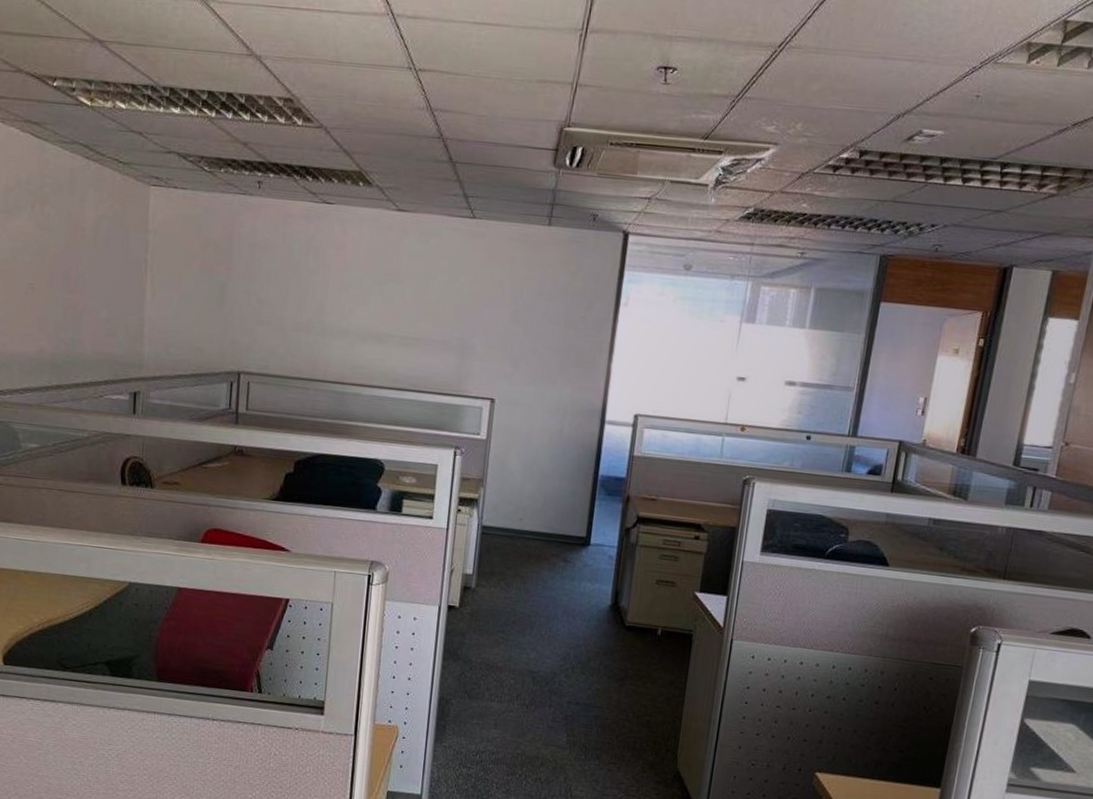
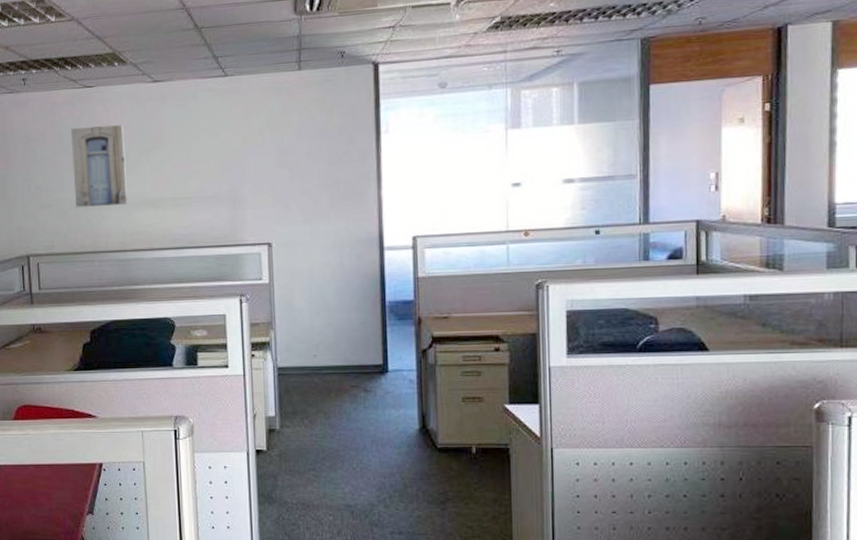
wall art: none [297,243,360,335] -> present [71,125,128,207]

